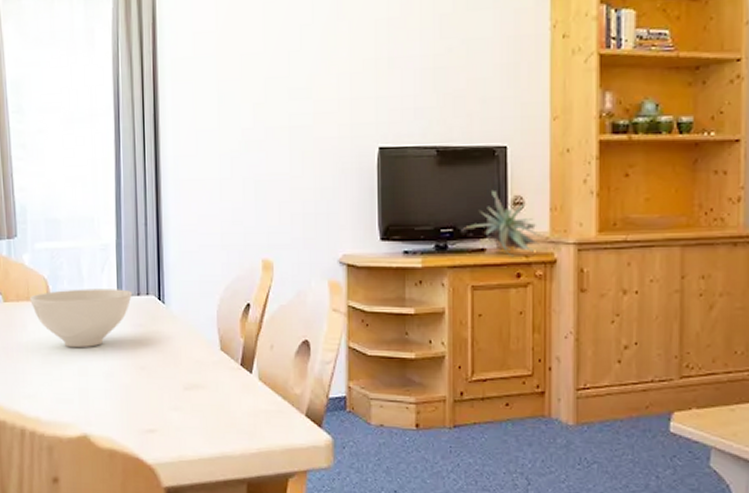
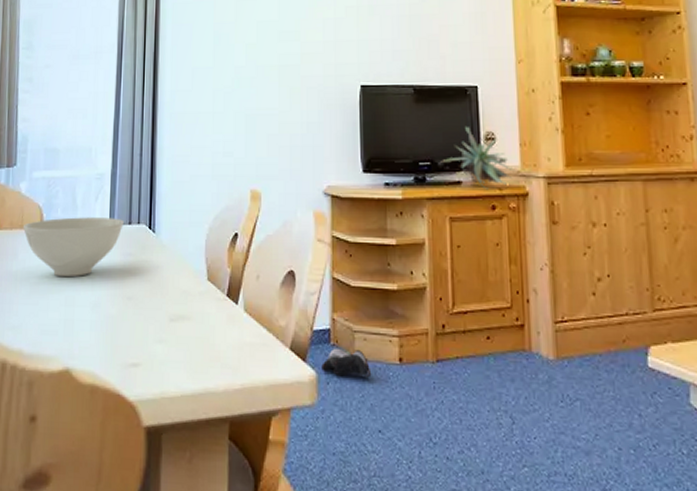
shoe: none [337,414,388,442] -> present [321,347,372,377]

